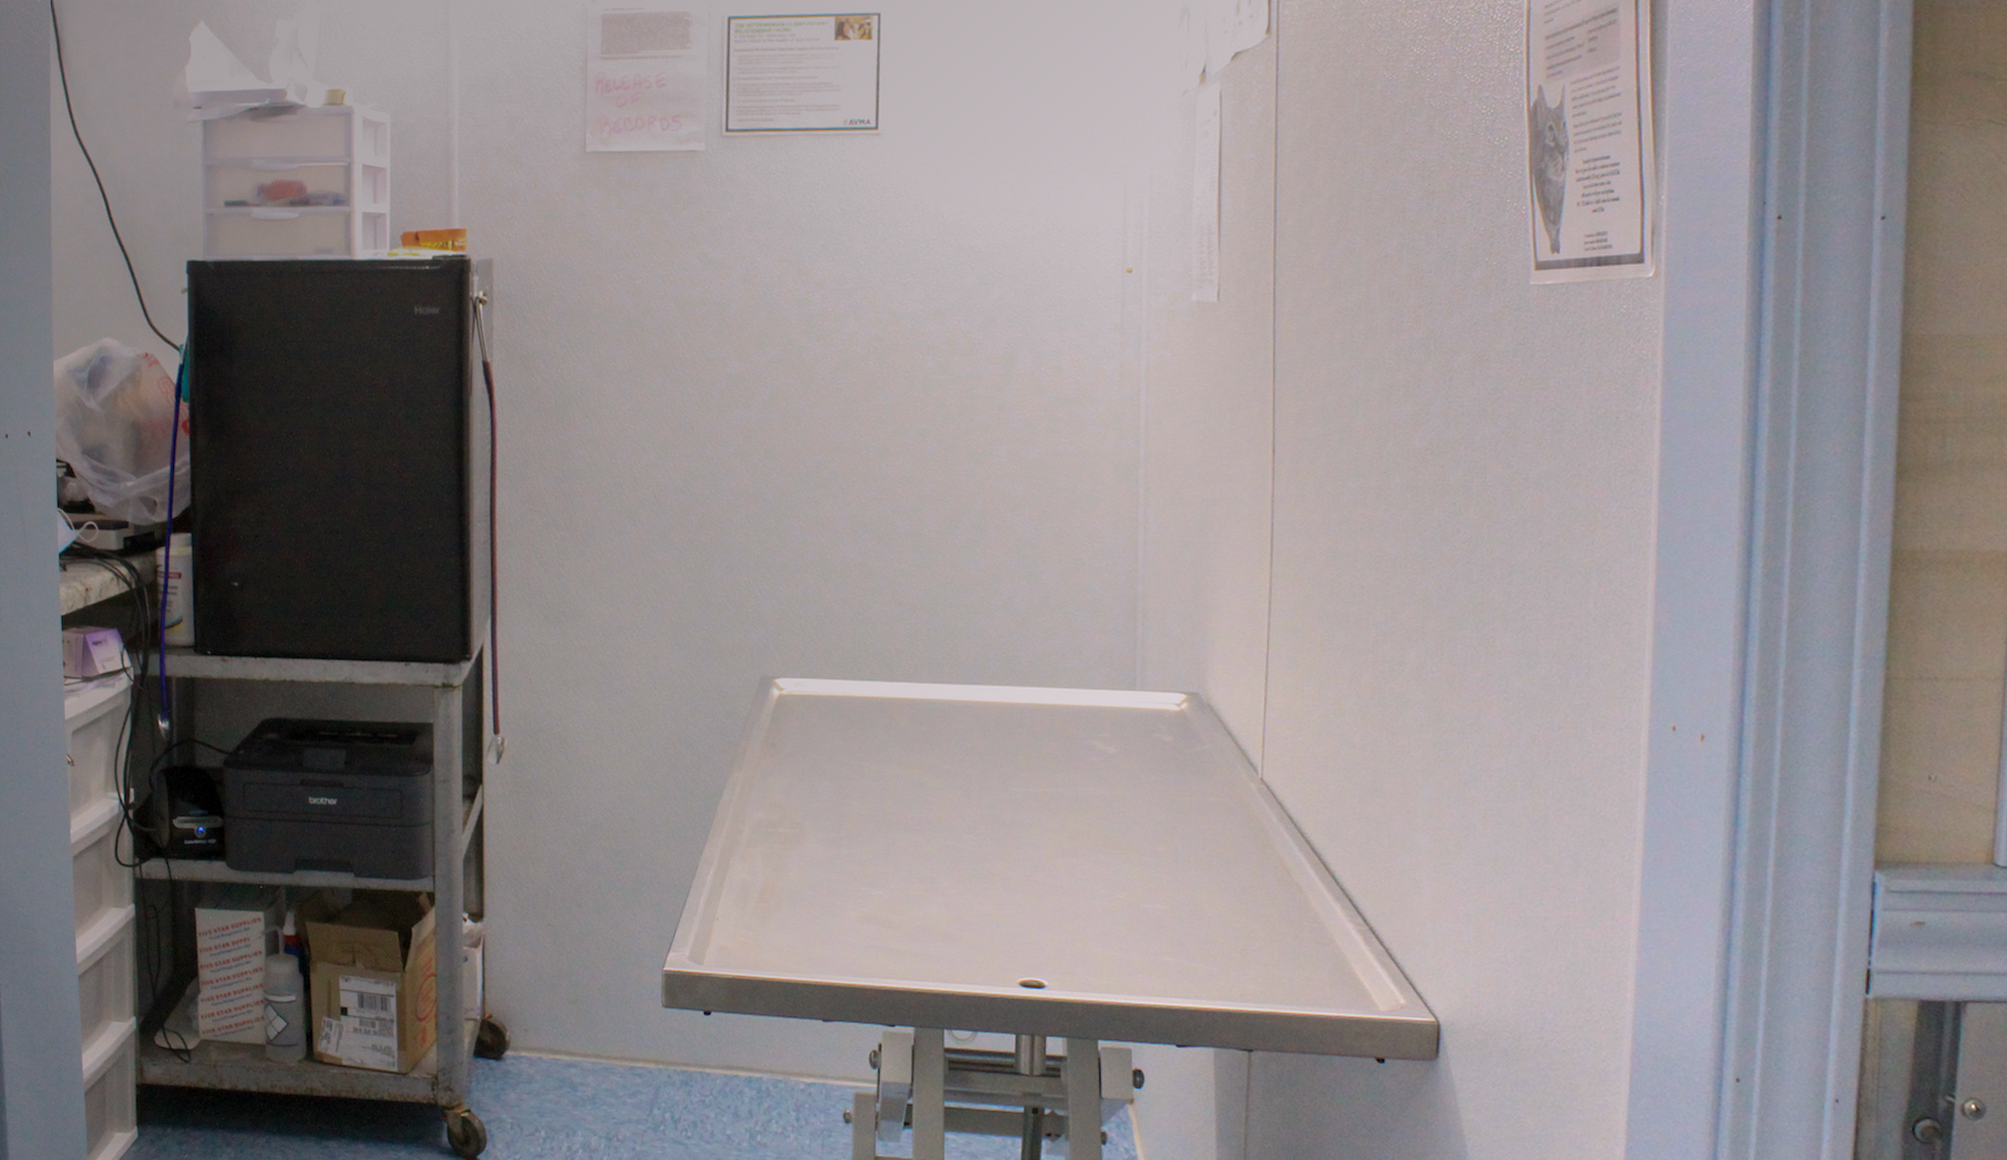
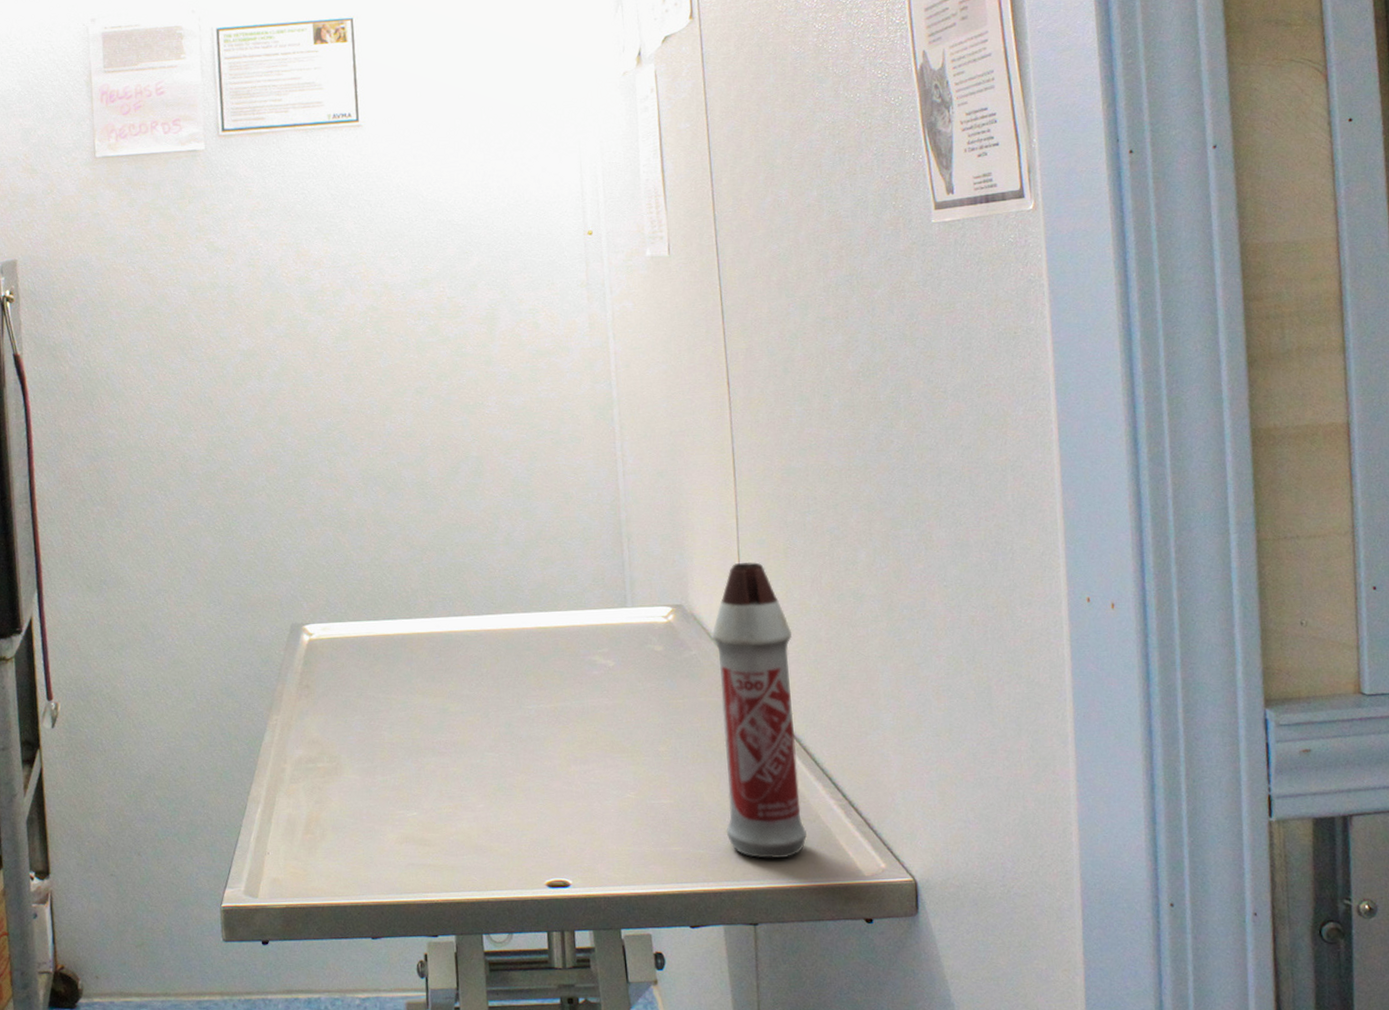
spray bottle: none [1226,652,1321,982] -> present [712,562,807,858]

